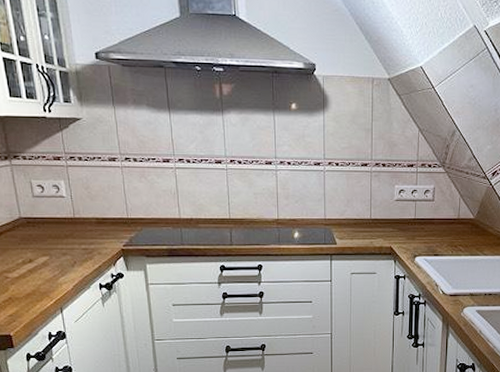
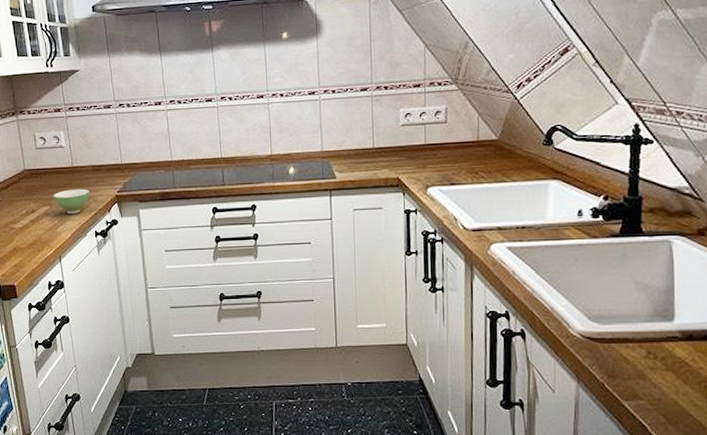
bowl: none [52,240,94,266] -> present [53,188,90,215]

